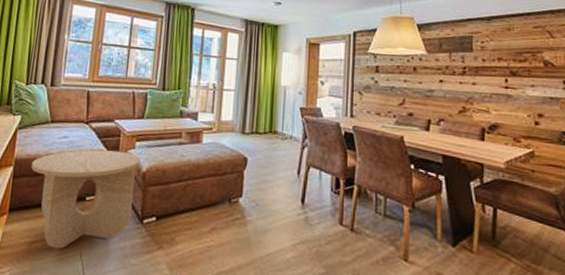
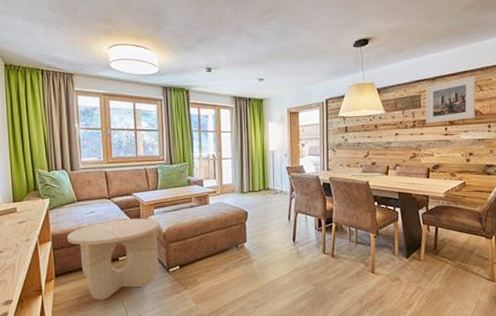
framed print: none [478,19,545,72] -> present [425,76,475,124]

